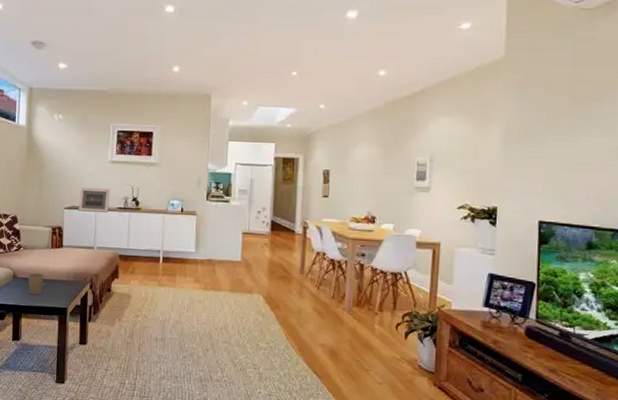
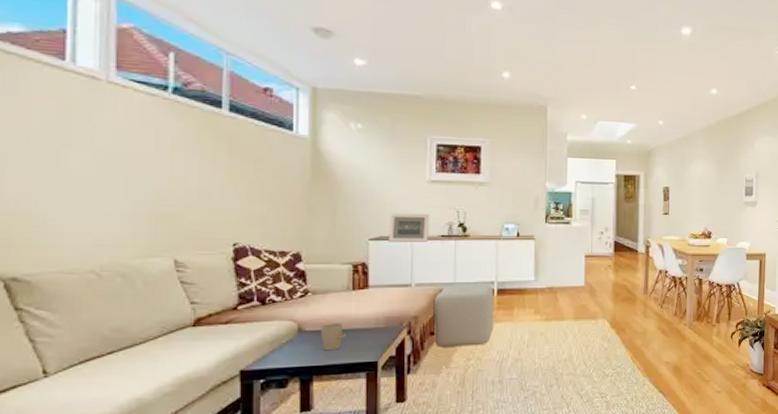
pouf: none [110,251,160,305] -> present [433,285,494,347]

